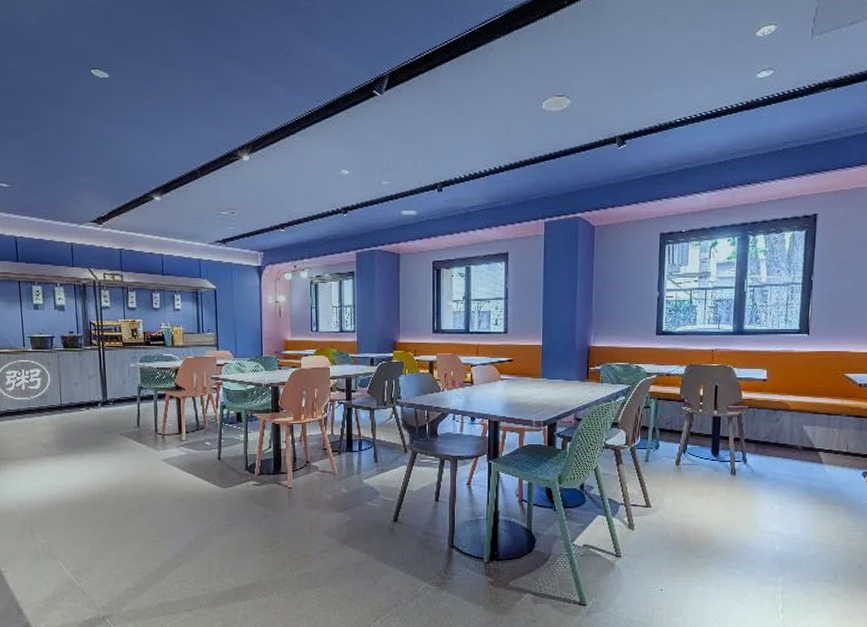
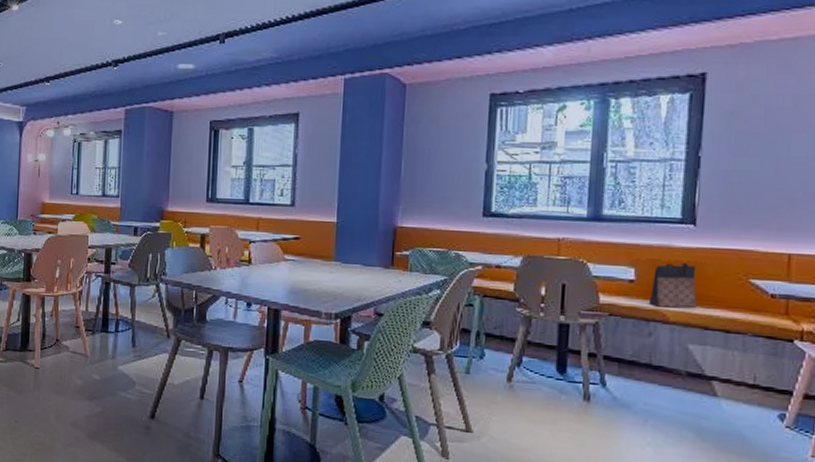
bag: none [776,363,810,399] -> present [648,262,698,309]

